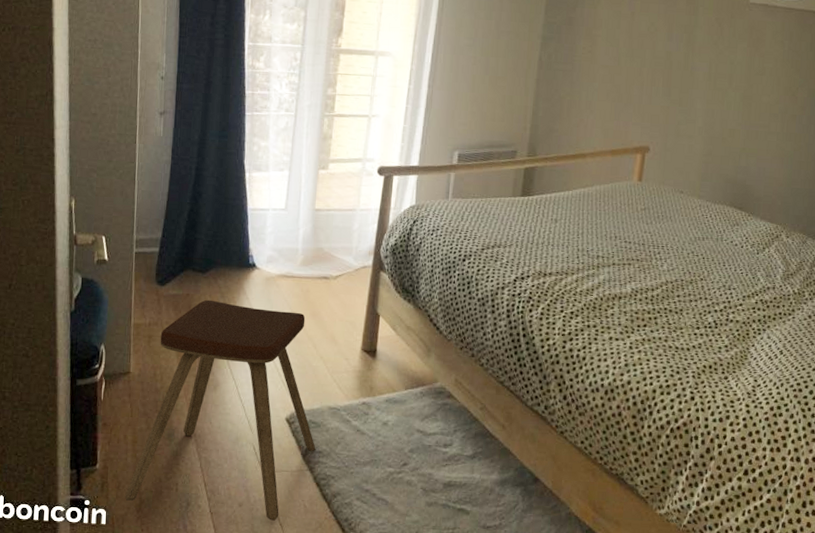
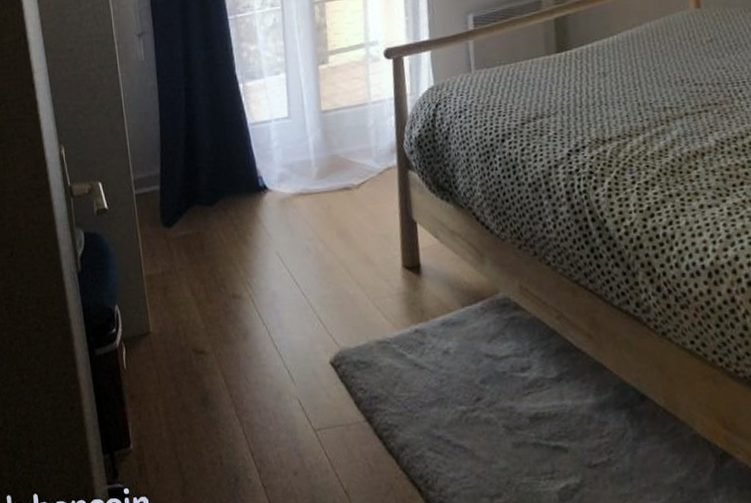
music stool: present [125,299,316,521] -> none [166,234,371,488]

